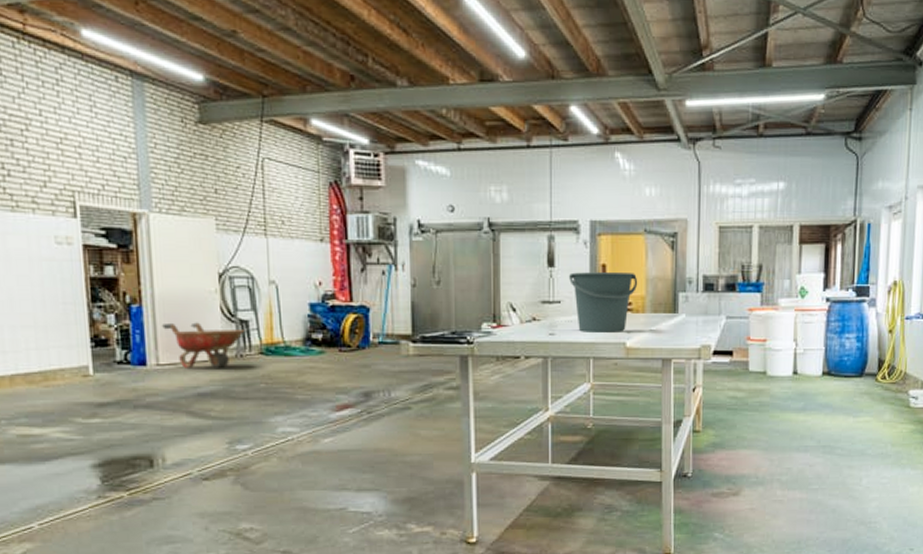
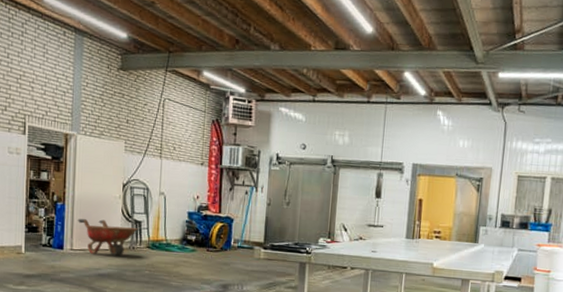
bucket: present [568,272,638,334] -> none [391,203,447,255]

